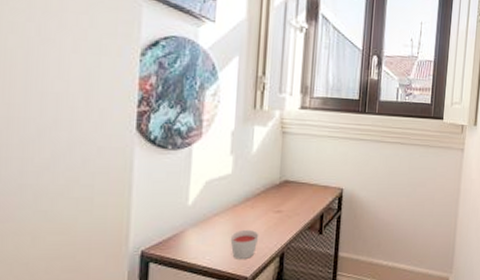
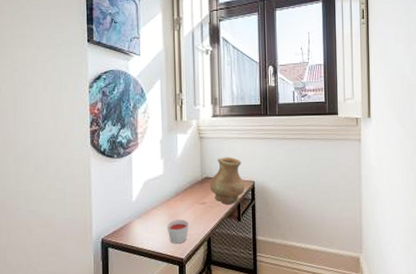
vase: none [288,157,332,214] -> present [209,157,245,205]

